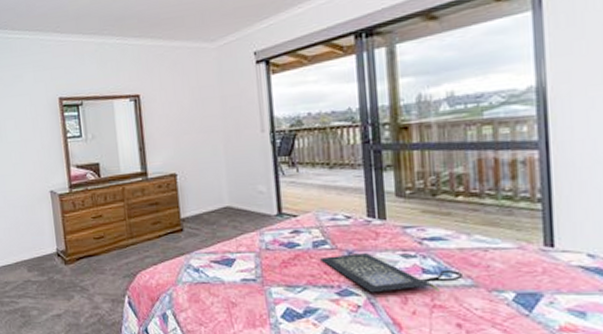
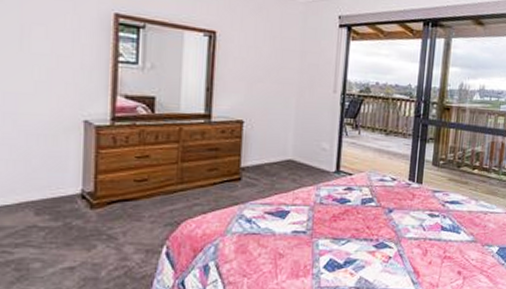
clutch bag: present [320,252,464,293] -> none [366,210,469,246]

